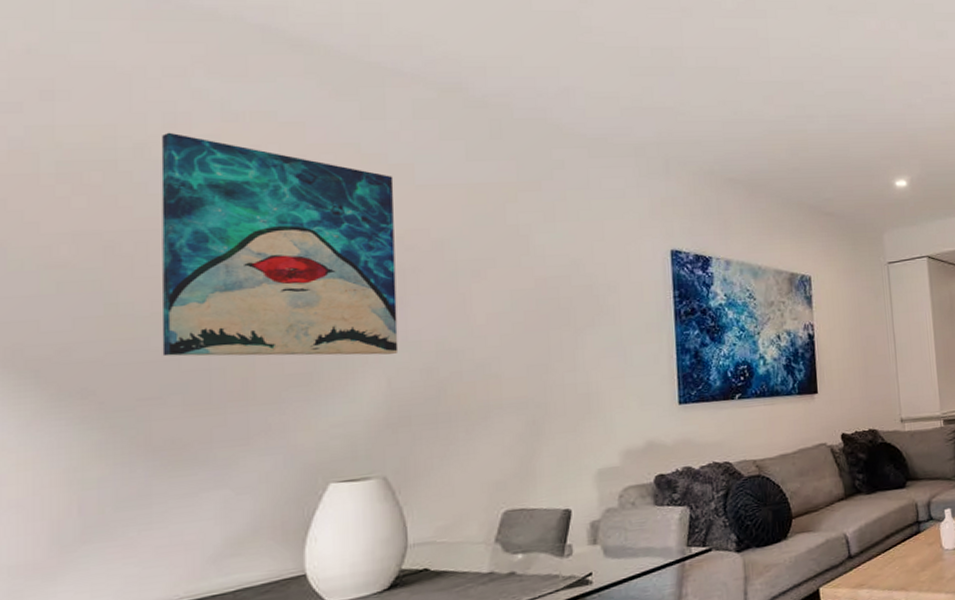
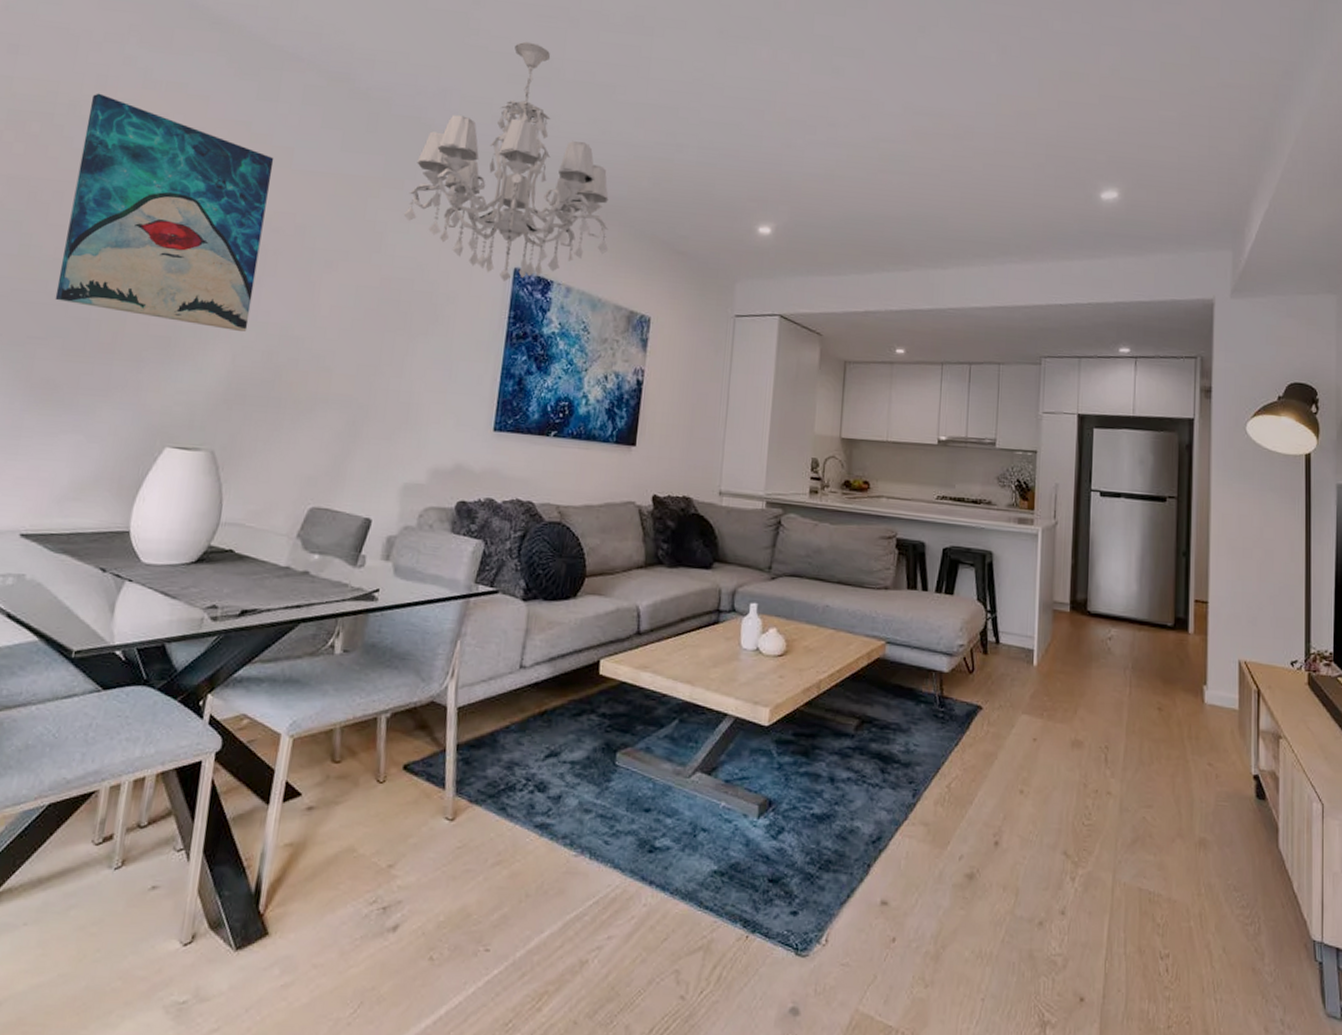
chandelier: none [546,34,760,264] -> present [403,41,609,282]

